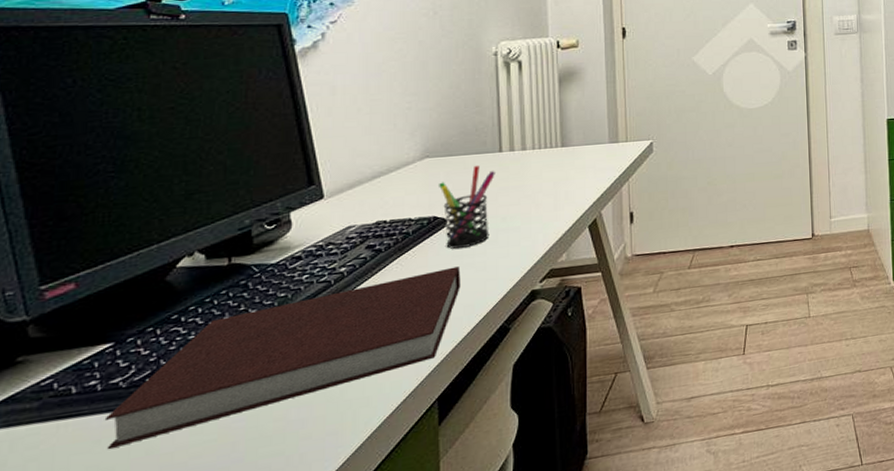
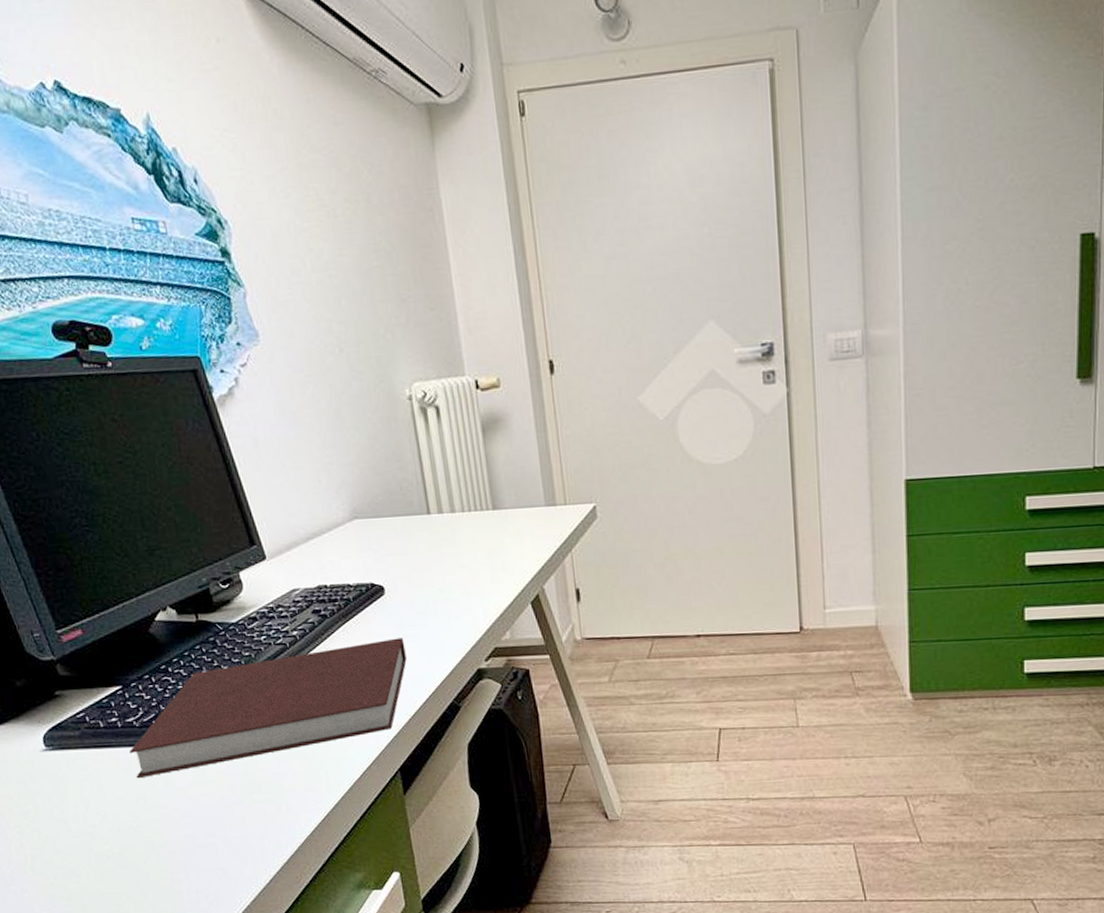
pen holder: present [439,165,495,249] -> none [371,528,429,619]

